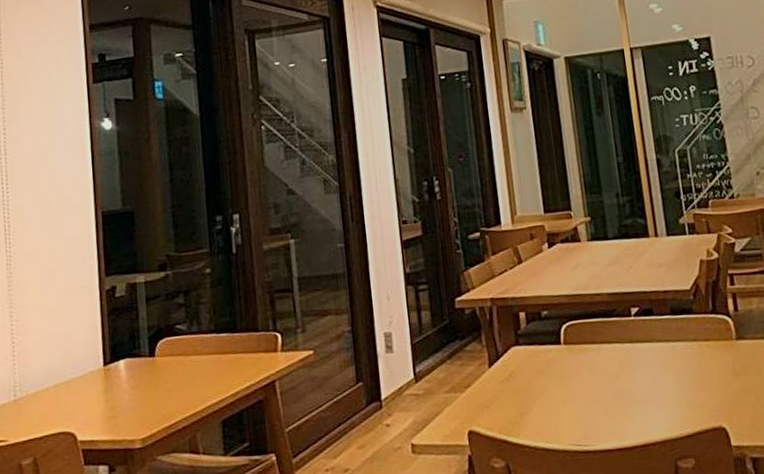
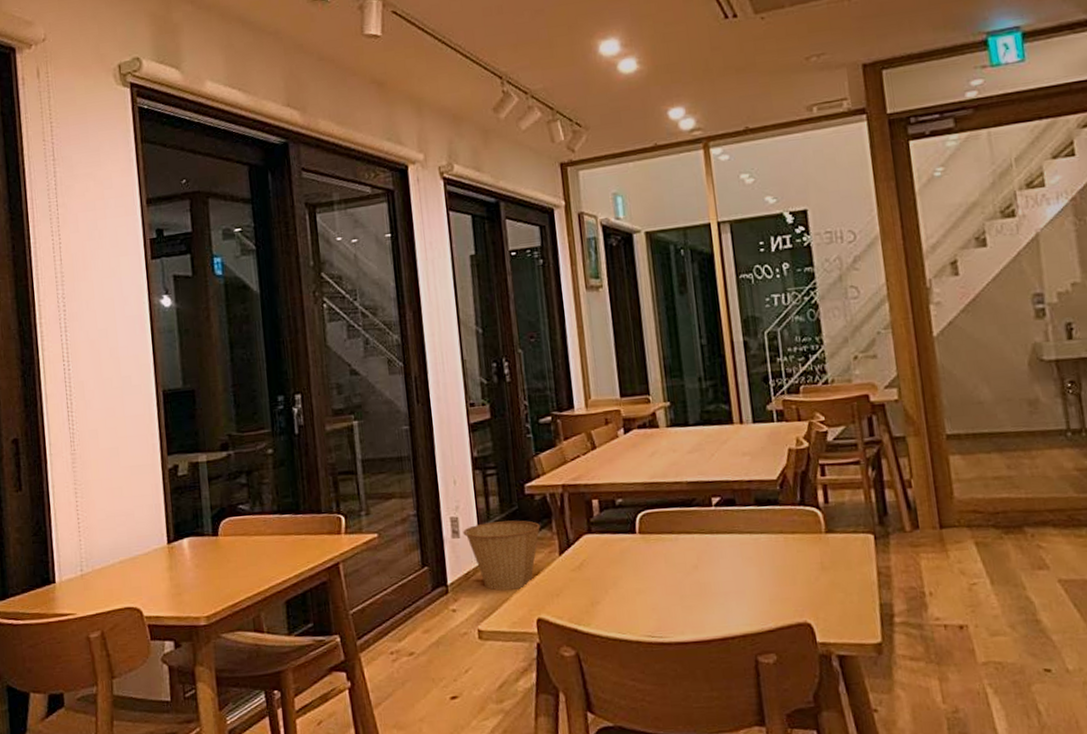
basket: none [396,334,471,404] -> present [463,520,540,591]

